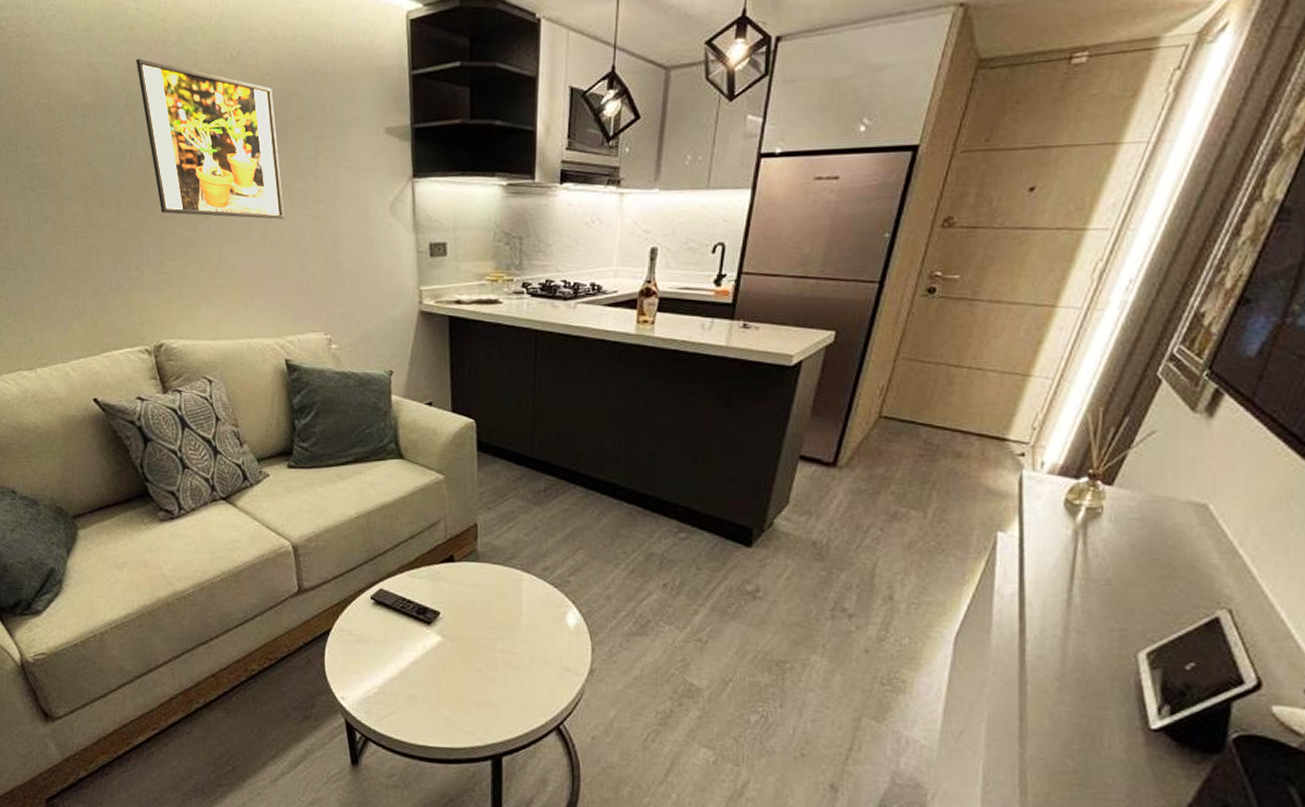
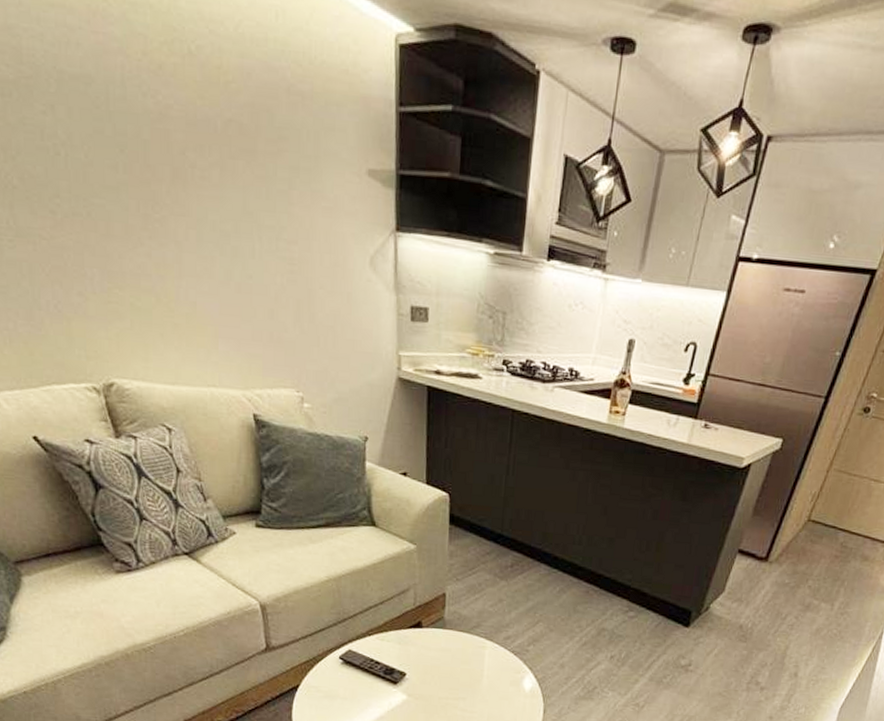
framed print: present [136,58,285,219] -> none [68,32,253,258]

